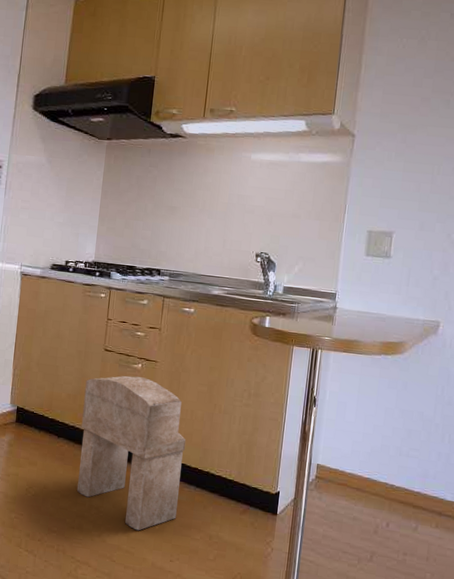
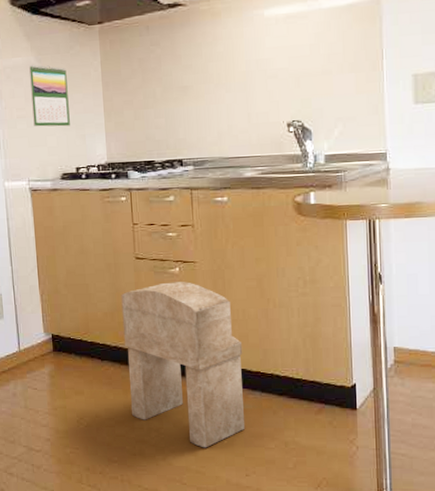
calendar: none [35,164,72,224] -> present [29,64,70,127]

